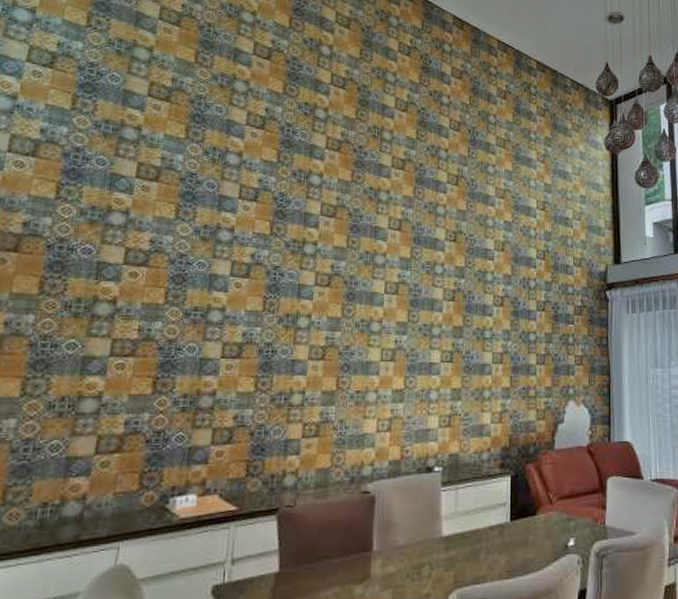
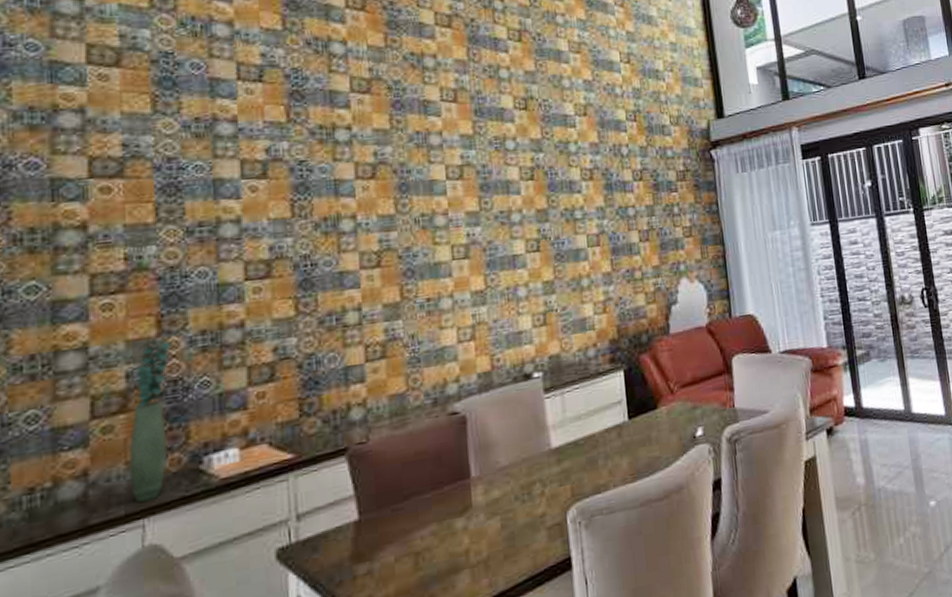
vase: none [114,392,161,529] -> present [129,334,172,504]

